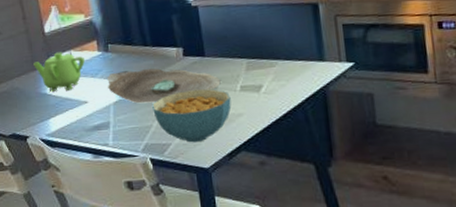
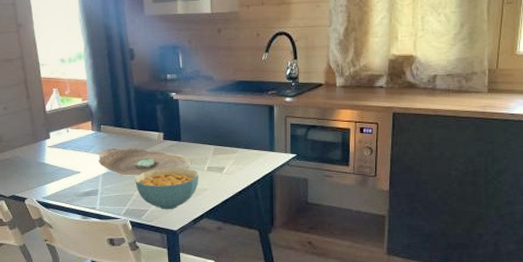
teapot: present [33,52,85,92] -> none [34,128,80,162]

